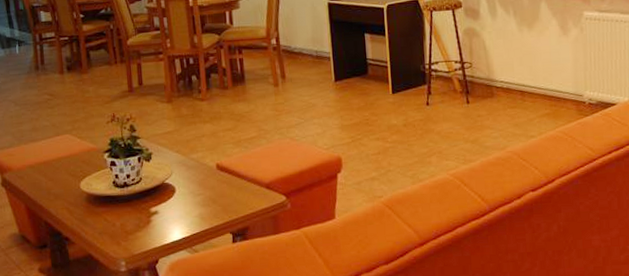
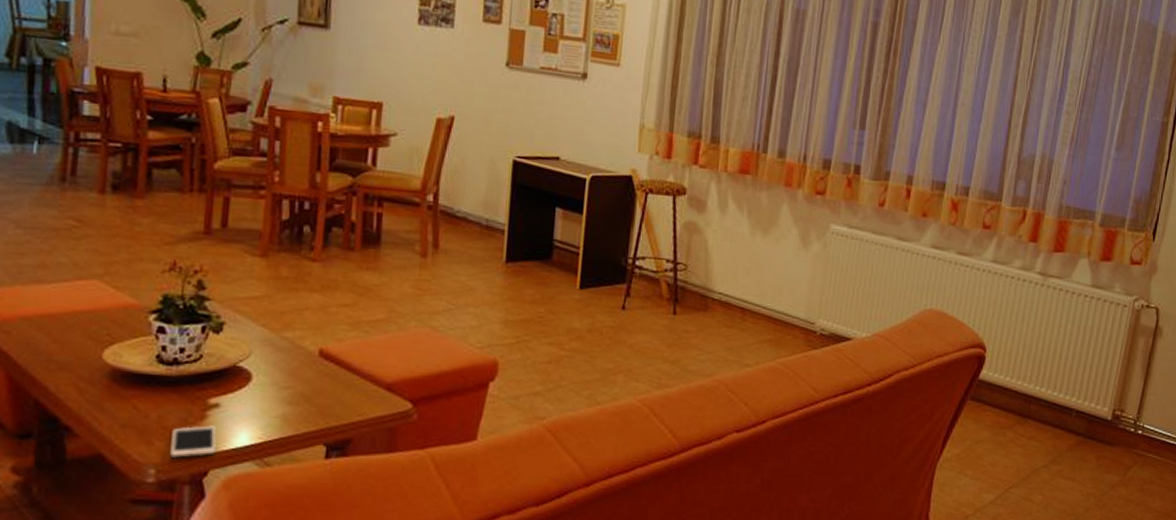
cell phone: none [131,227,161,252] -> present [170,425,216,458]

